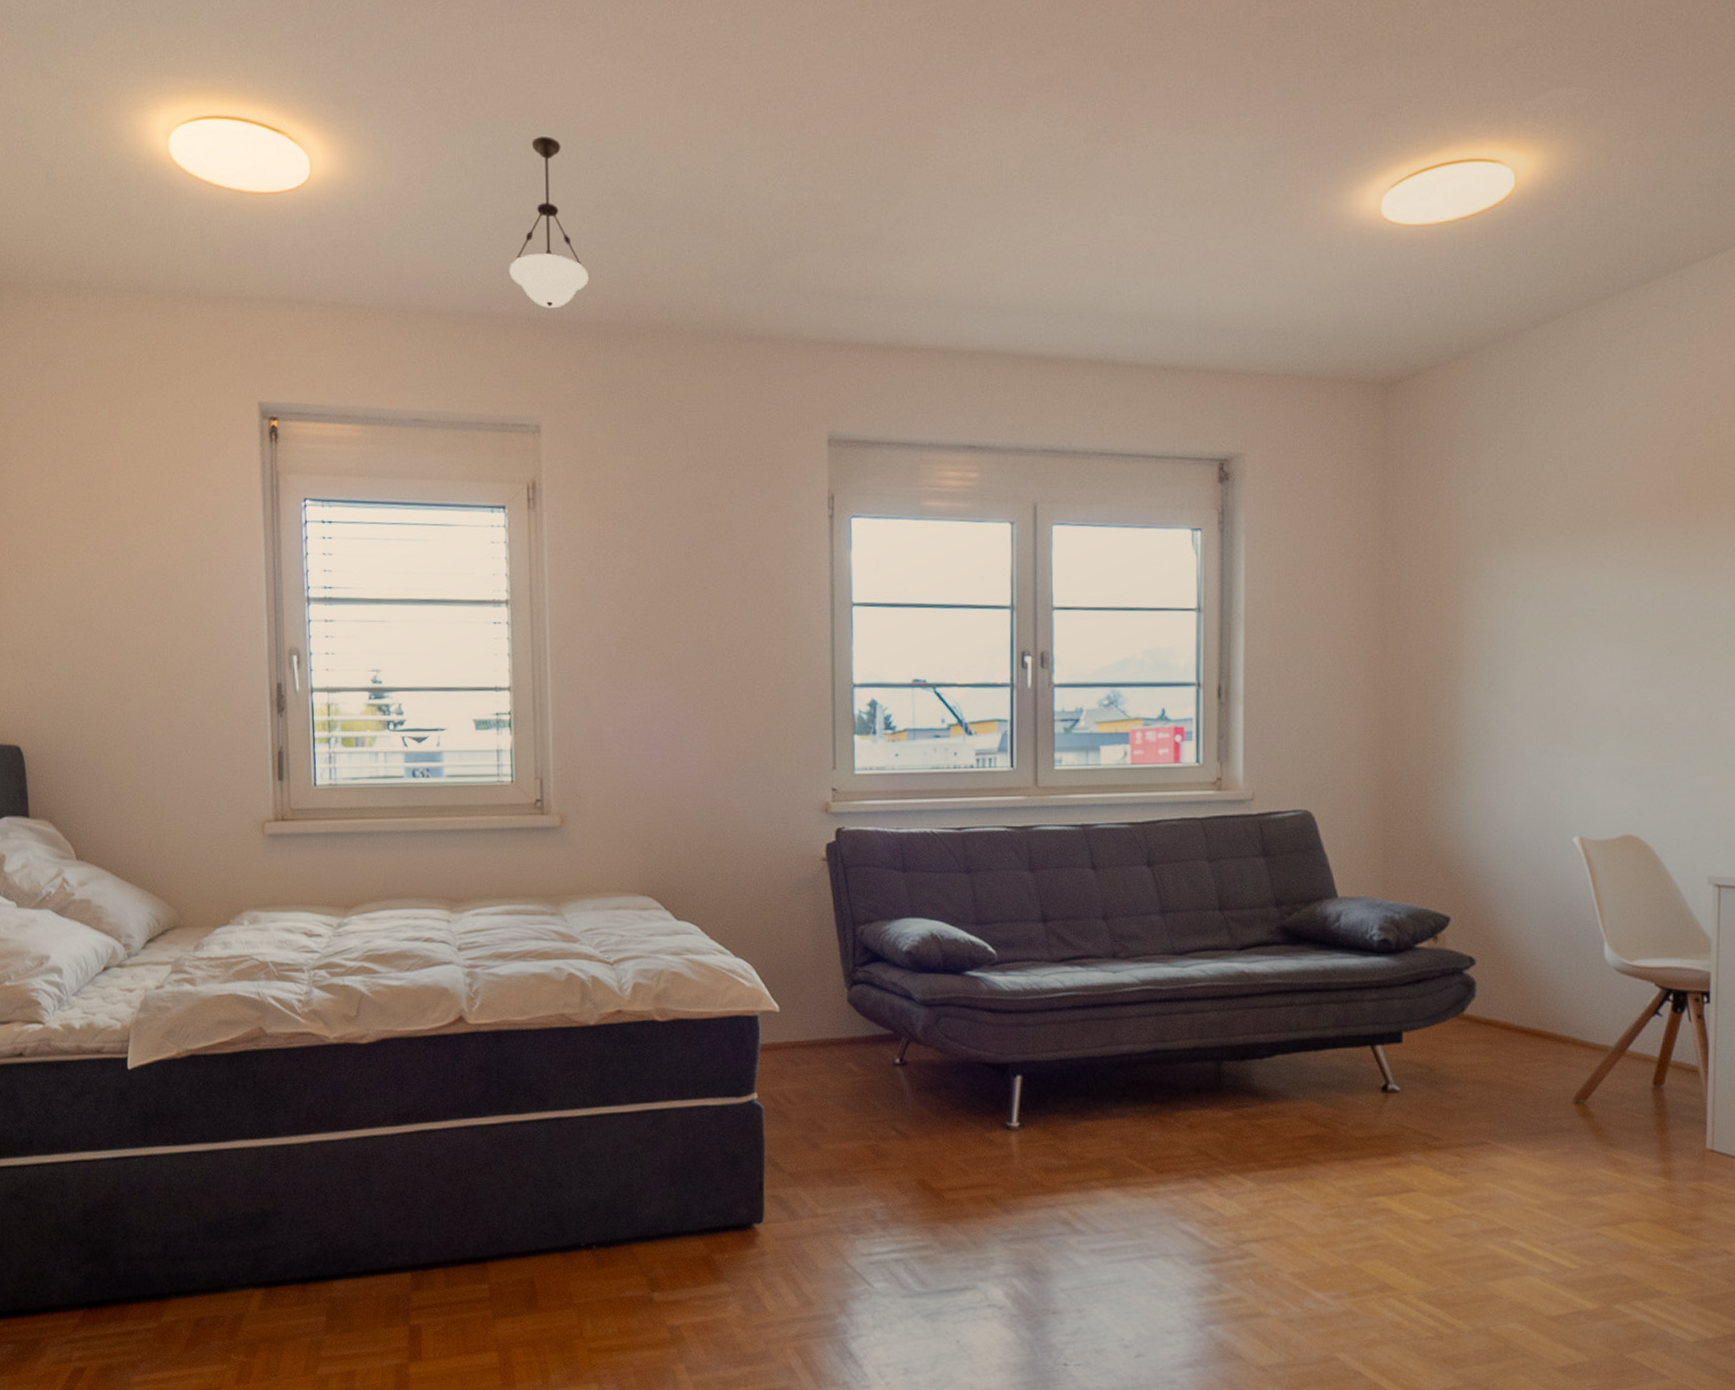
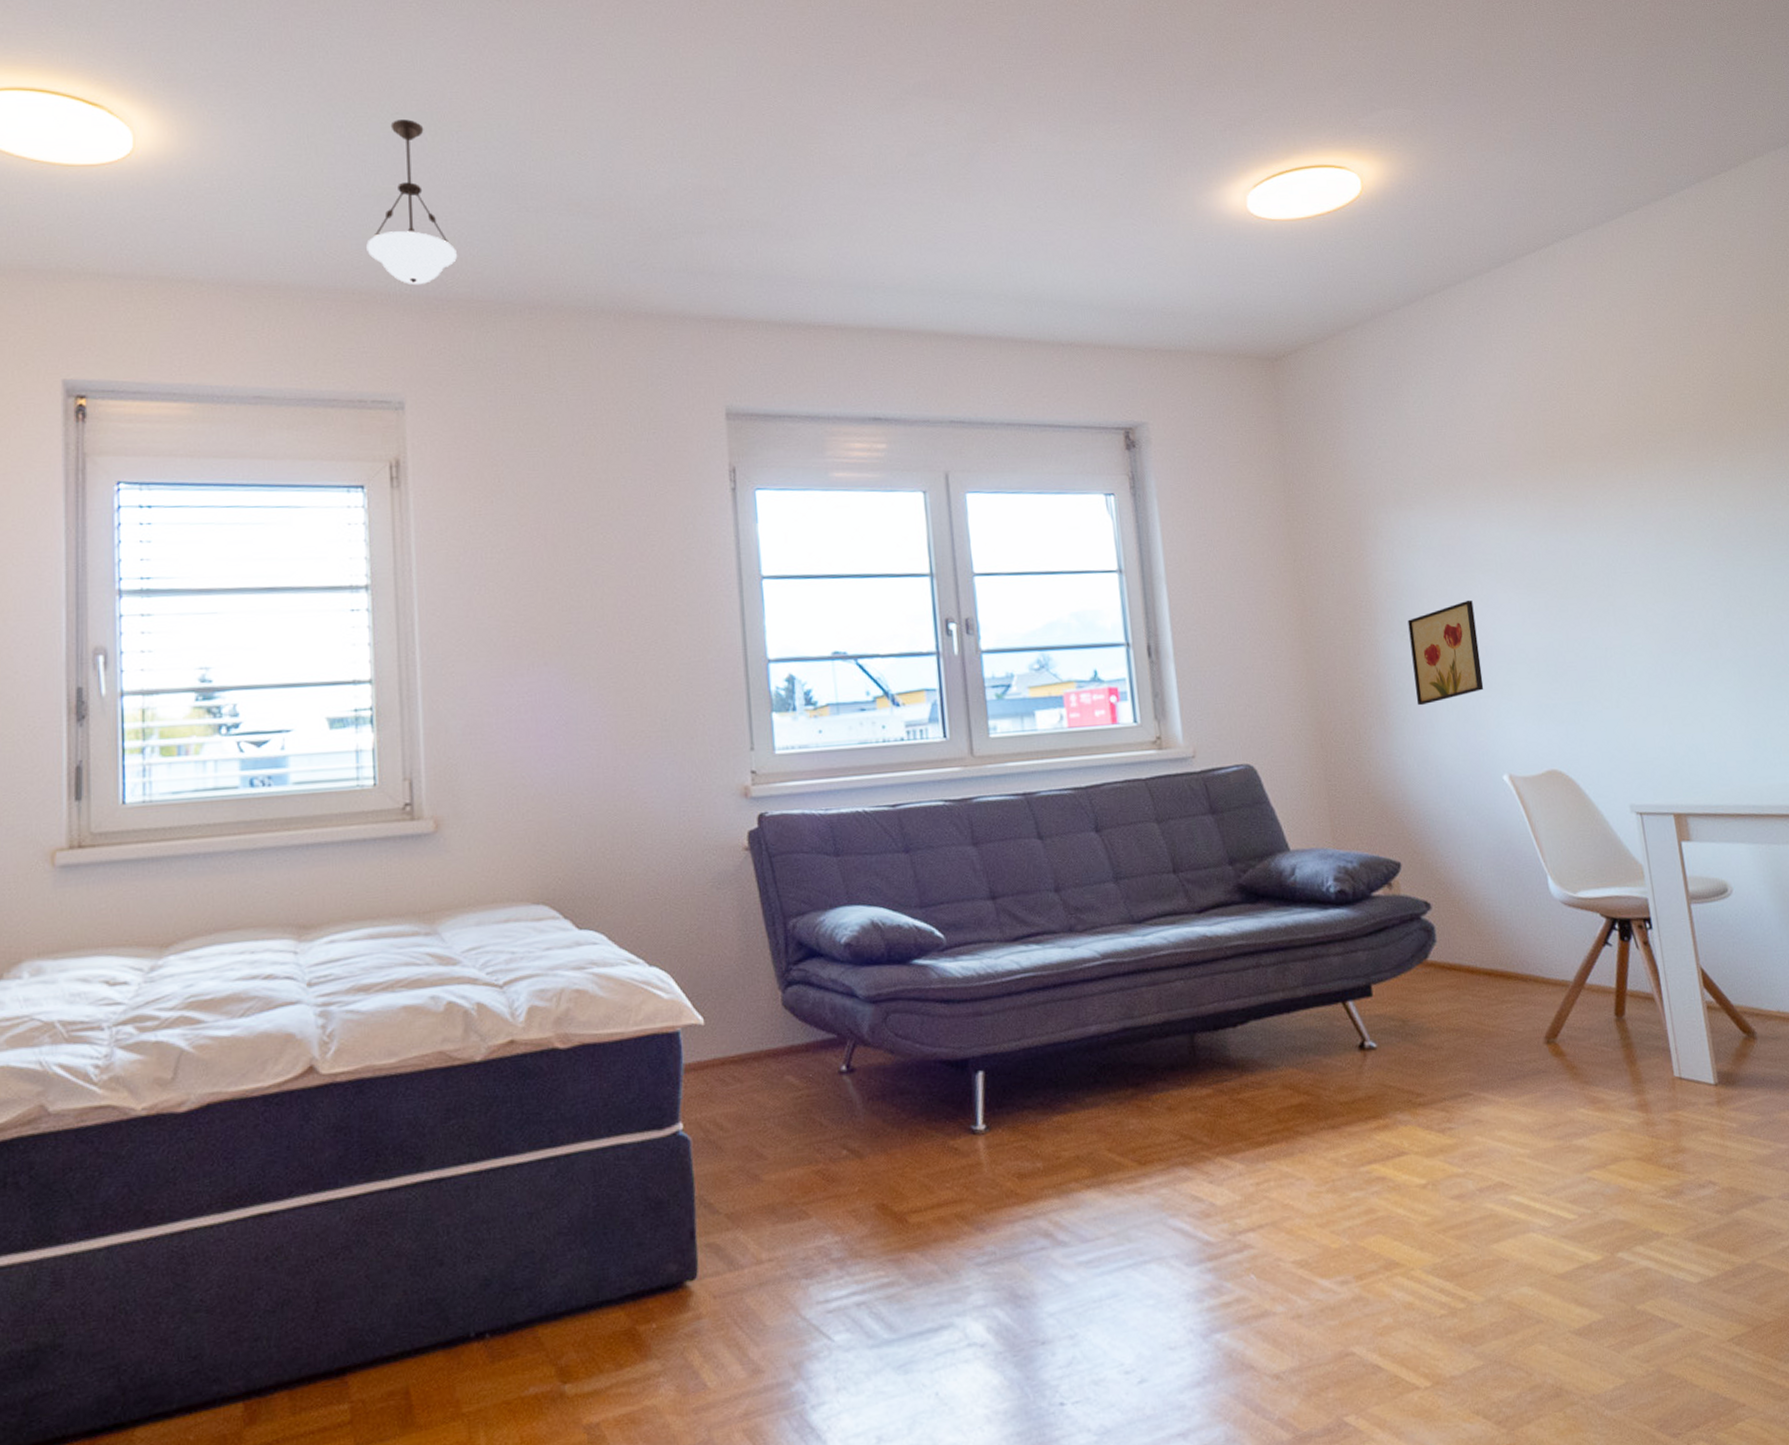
wall art: none [1491,652,1570,761] -> present [1407,599,1484,706]

